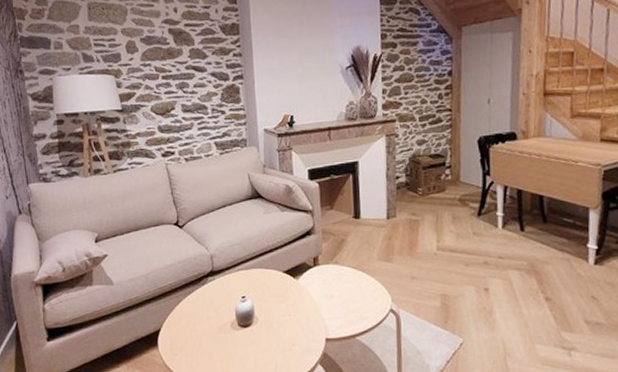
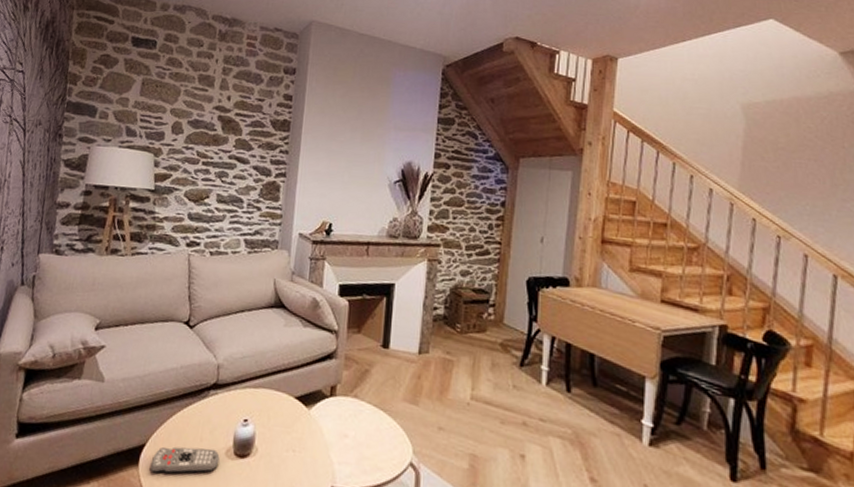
remote control: none [168,324,227,350] -> present [150,446,220,474]

